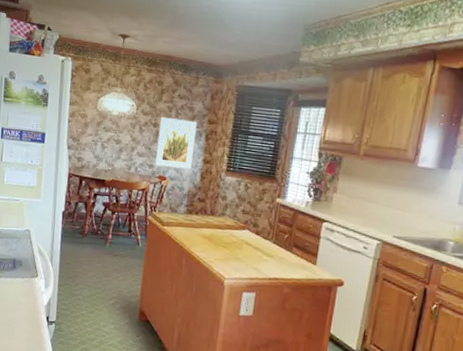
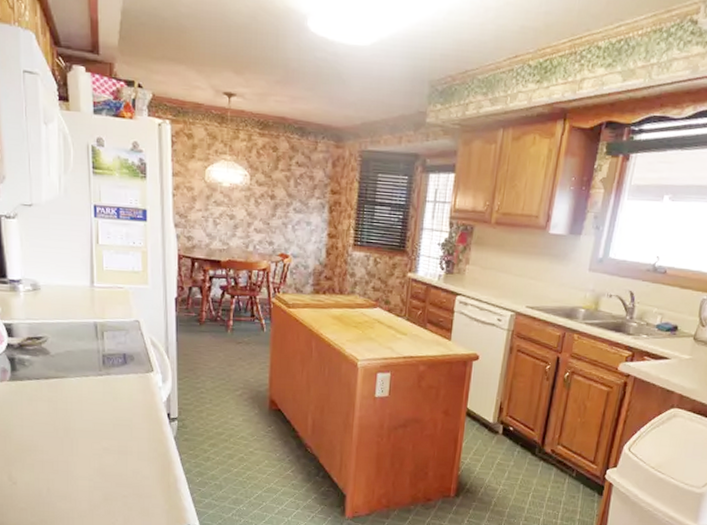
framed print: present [155,116,198,170] -> none [275,187,319,246]

